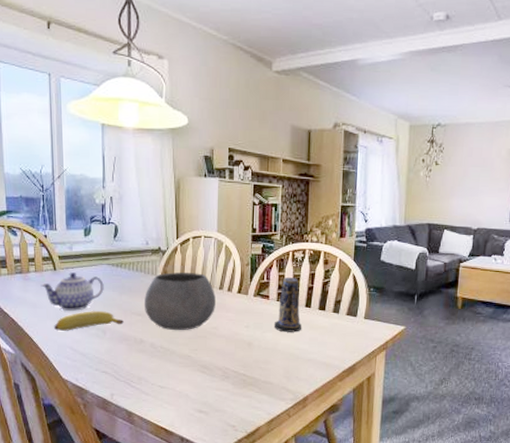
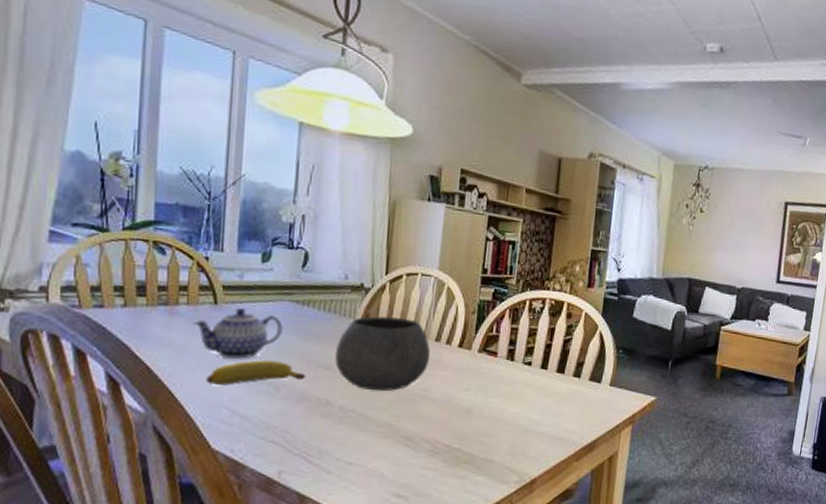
candle: present [273,277,302,332] -> none [500,331,536,399]

